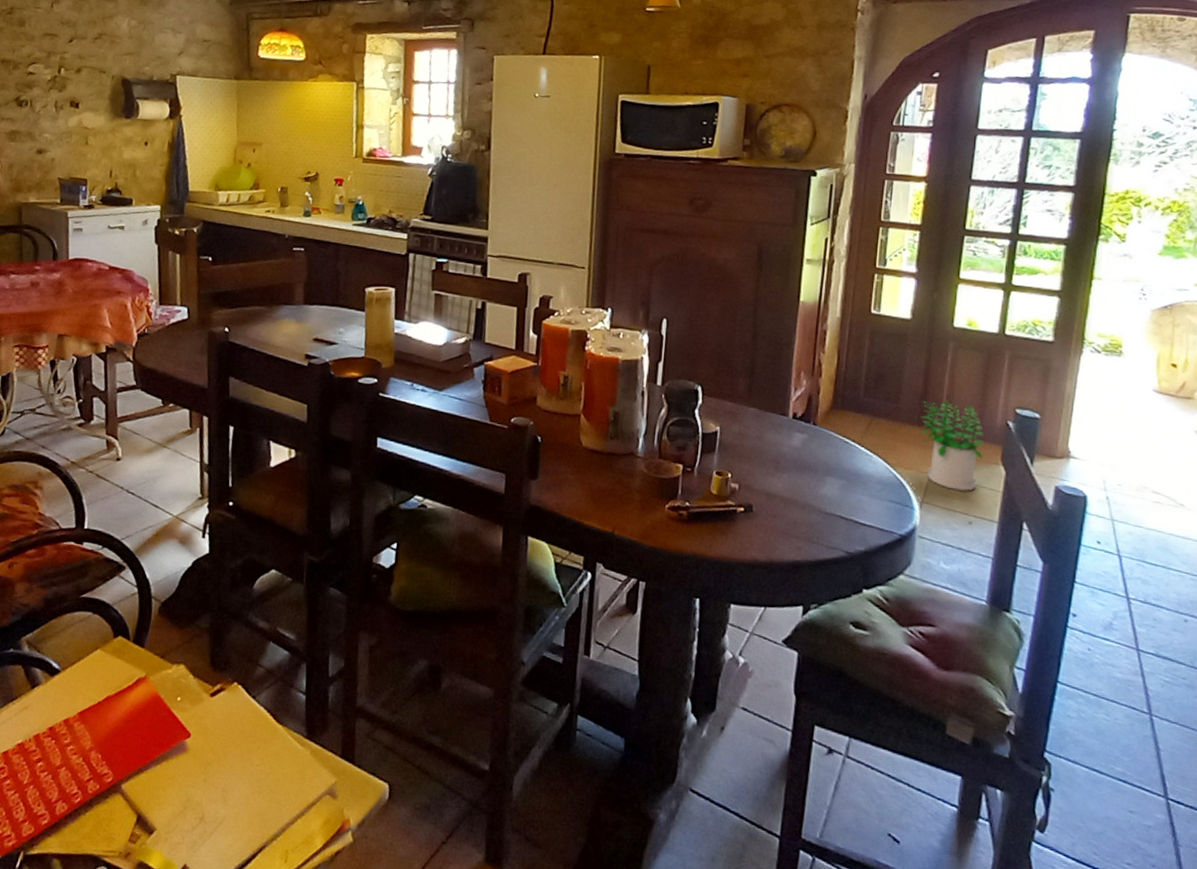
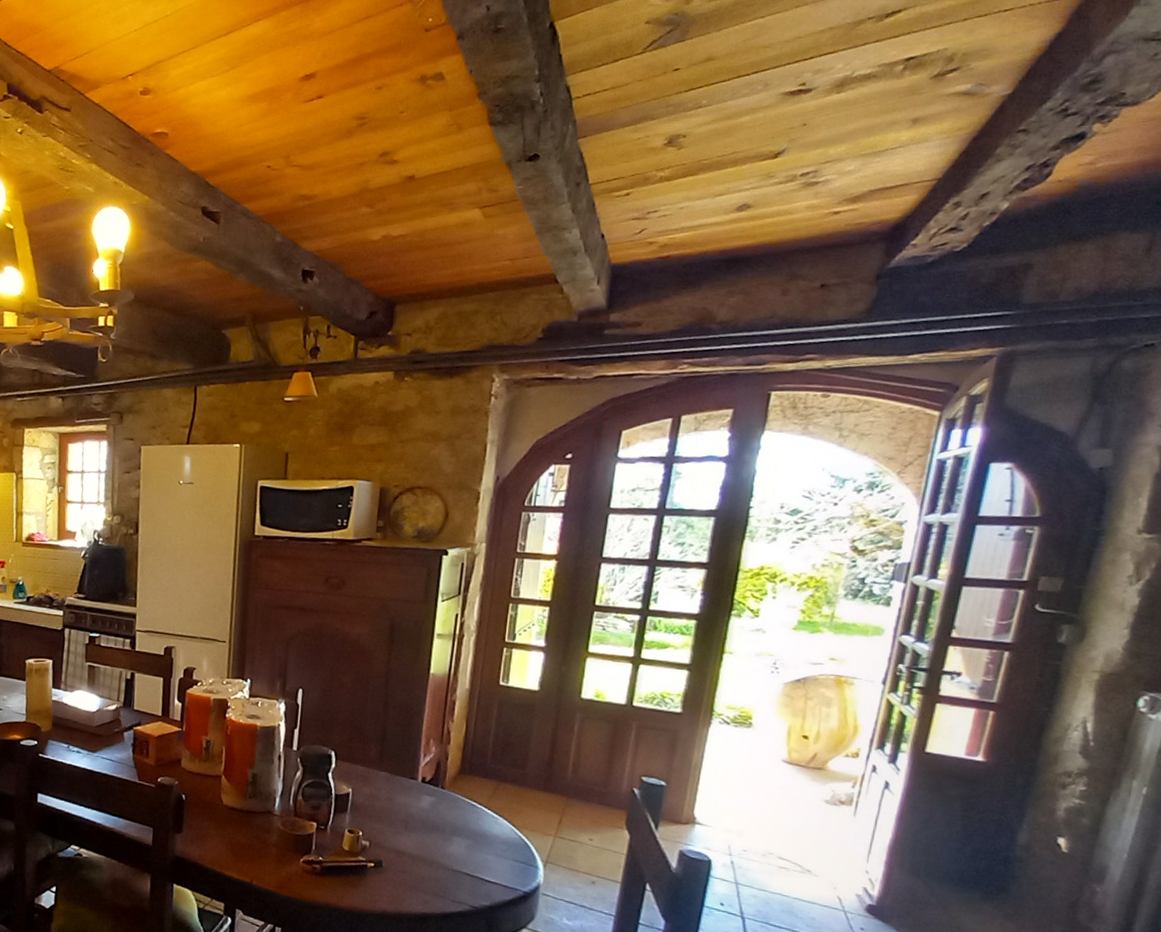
potted plant: present [920,400,984,491] -> none [546,767,609,853]

